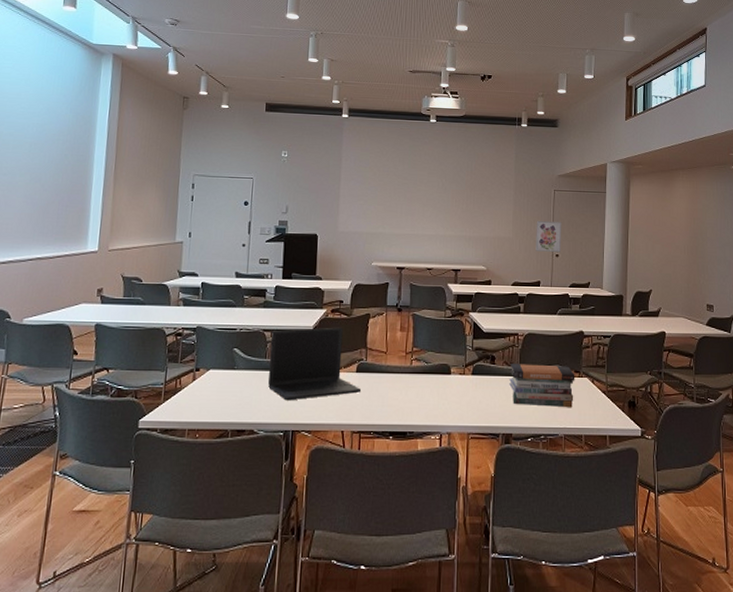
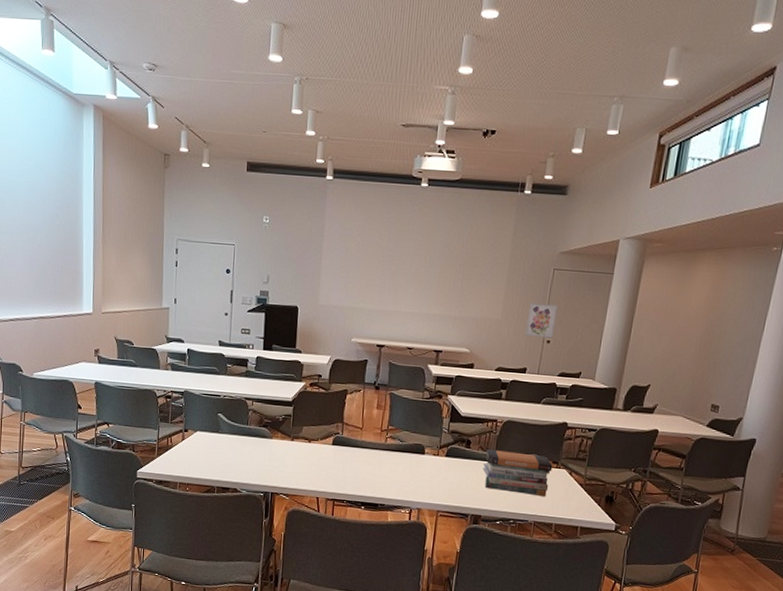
laptop: present [268,327,360,401] -> none [250,399,336,466]

